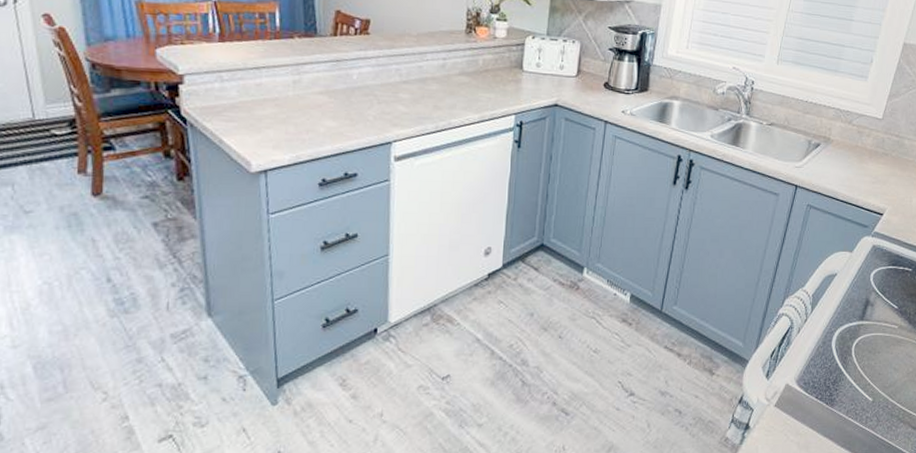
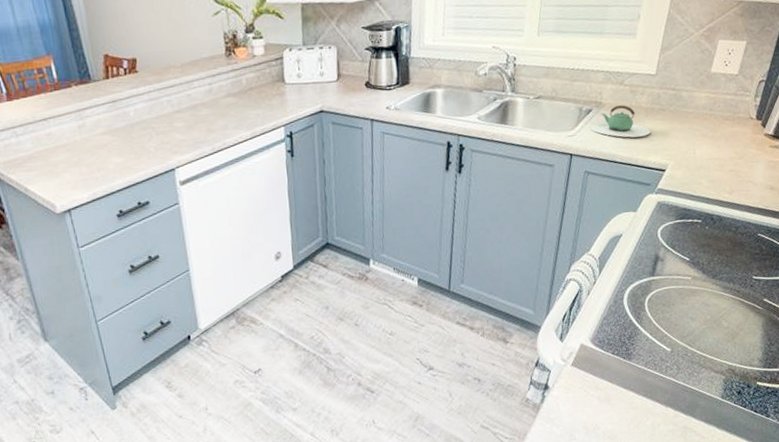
teapot: none [816,144,873,178] -> present [590,105,651,138]

